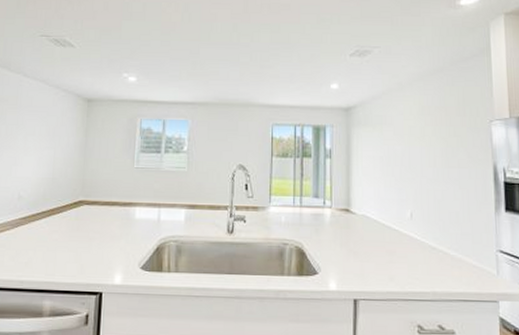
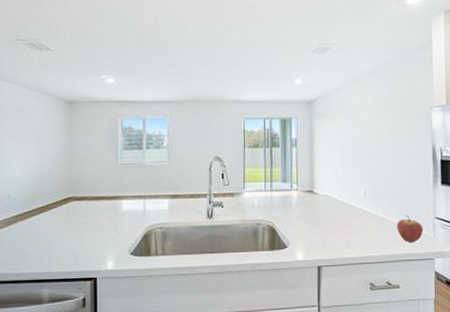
fruit: none [451,245,484,279] -> present [397,215,423,242]

